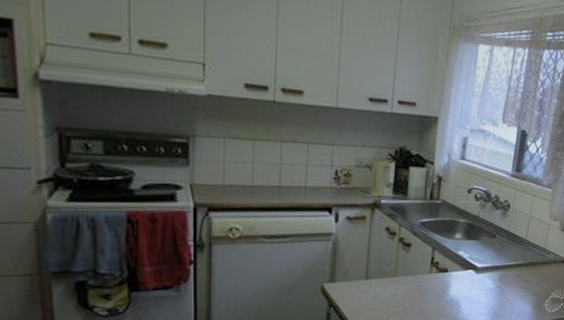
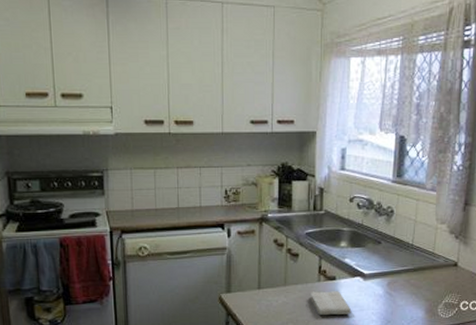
washcloth: none [420,283,462,309] -> present [311,291,352,316]

